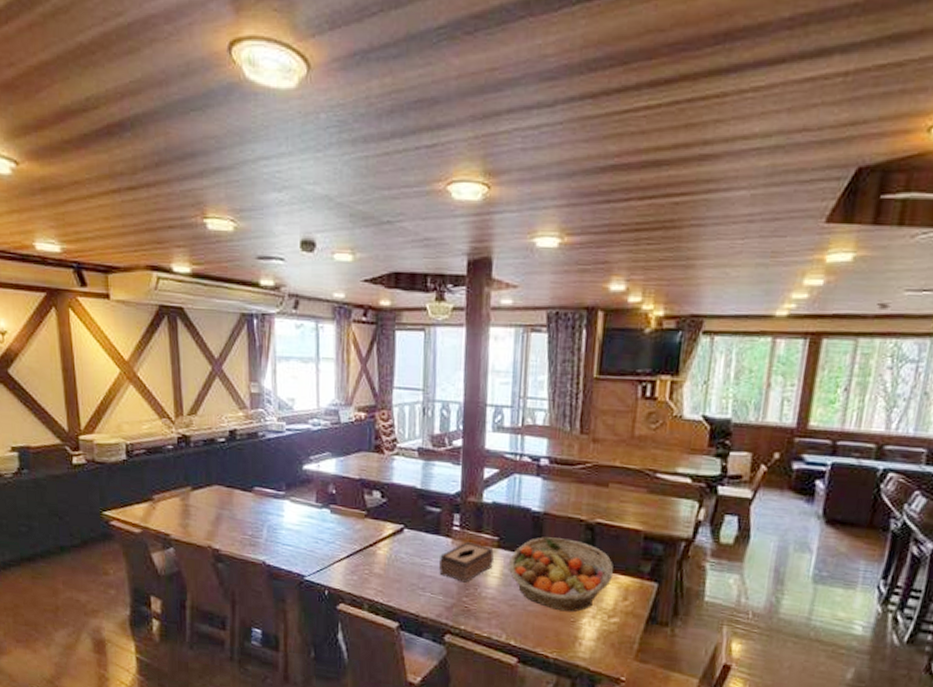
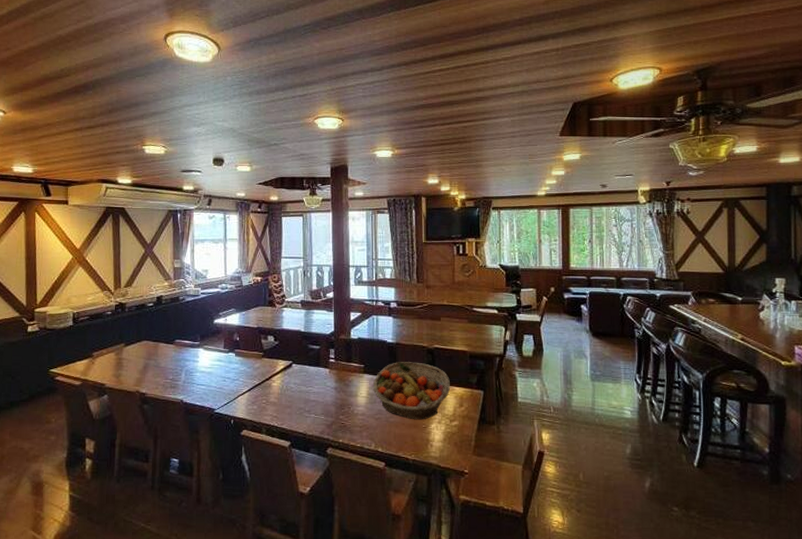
tissue box: present [439,542,494,583] -> none [321,370,361,403]

